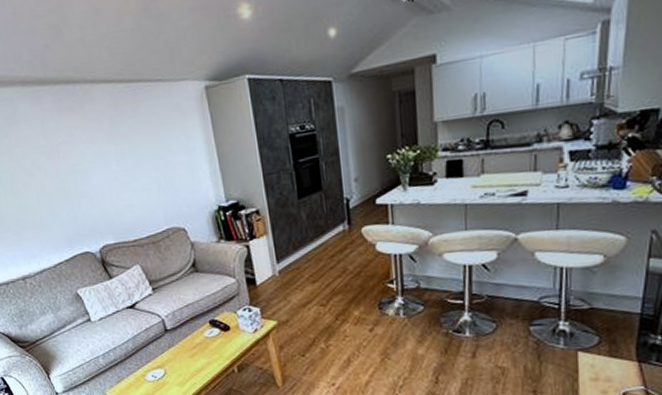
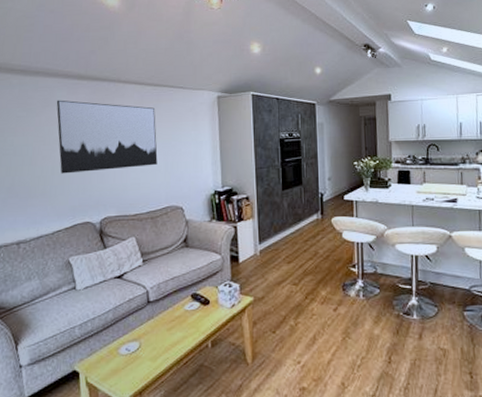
wall art: none [21,110,148,201] -> present [56,100,158,174]

